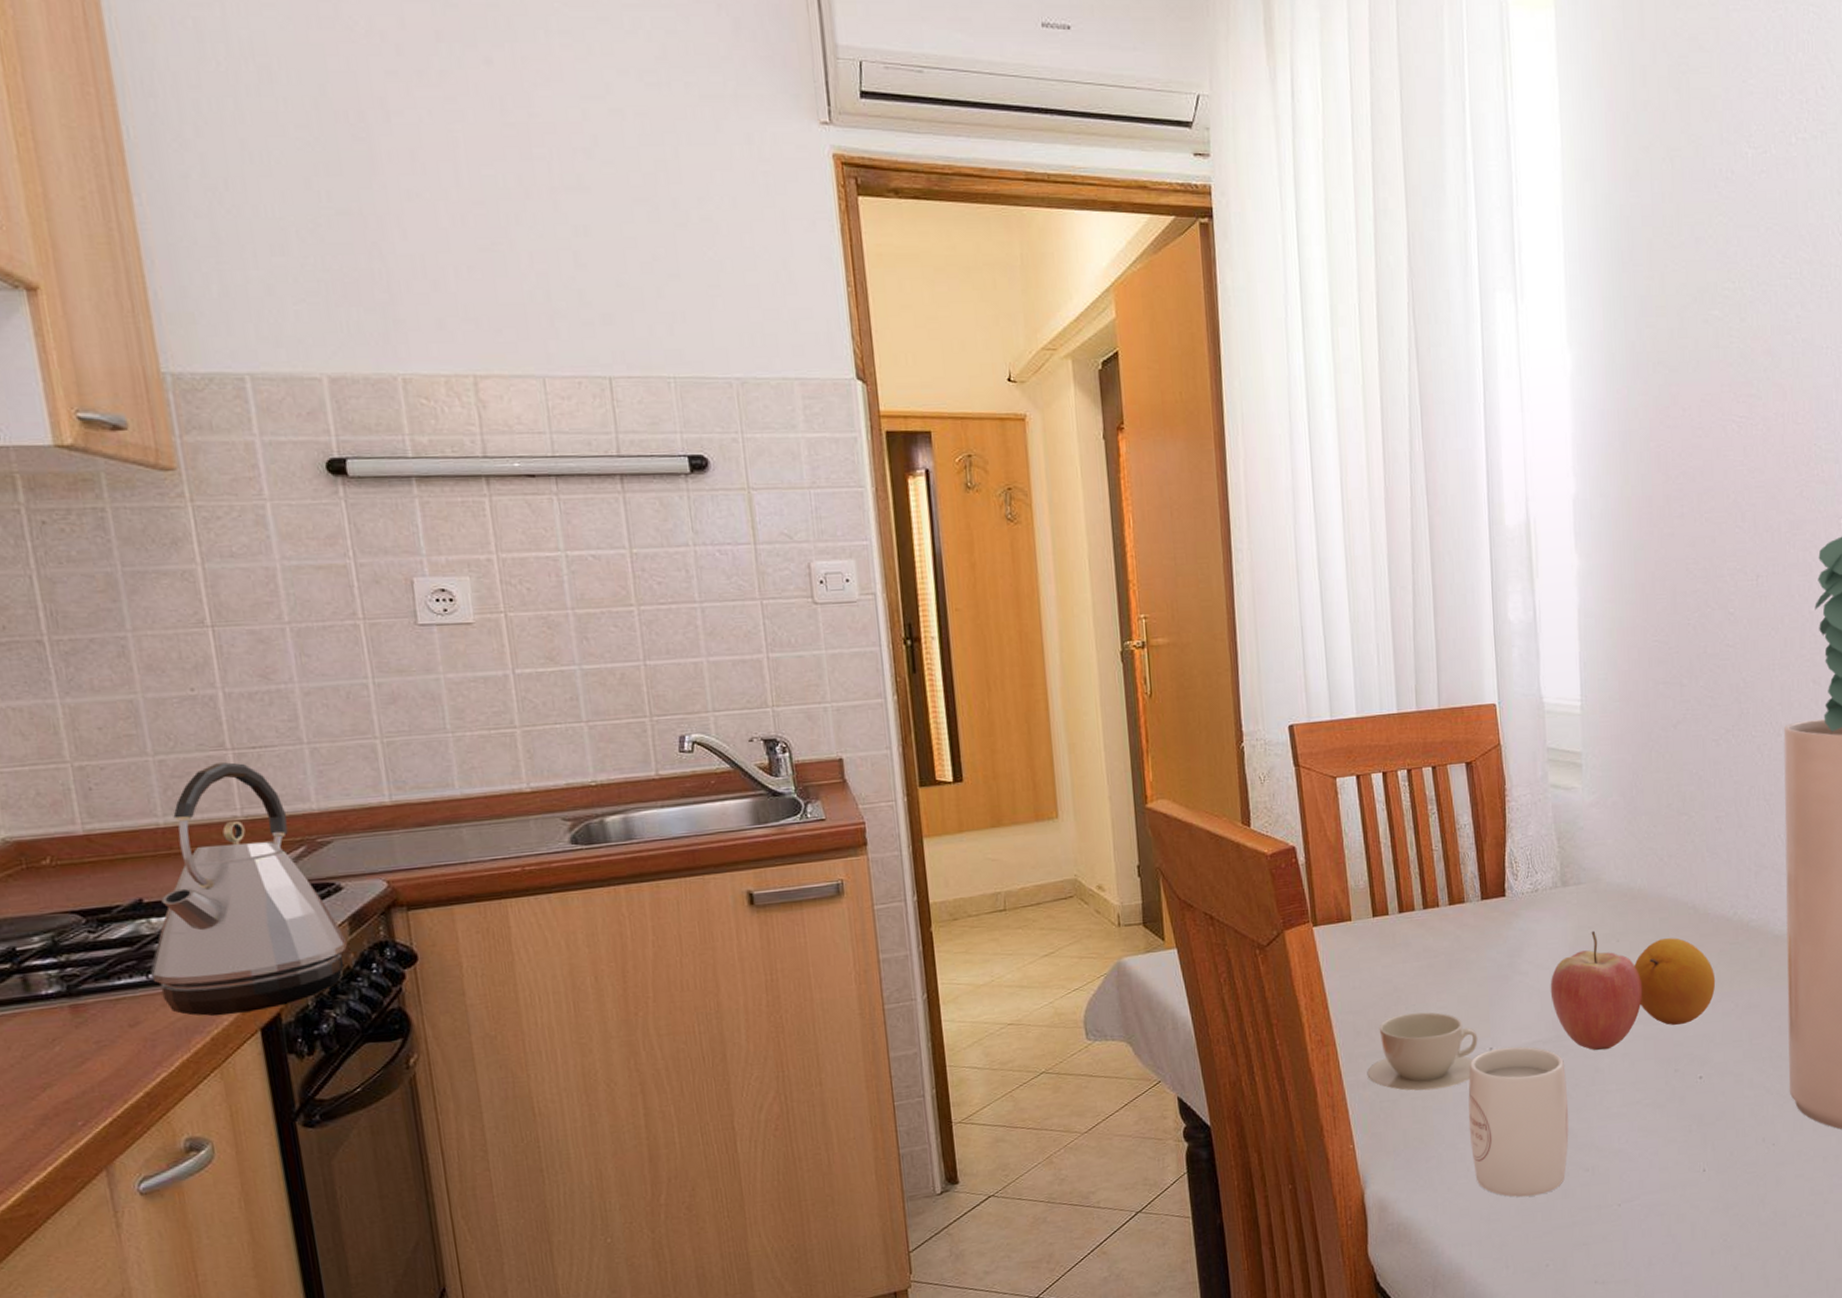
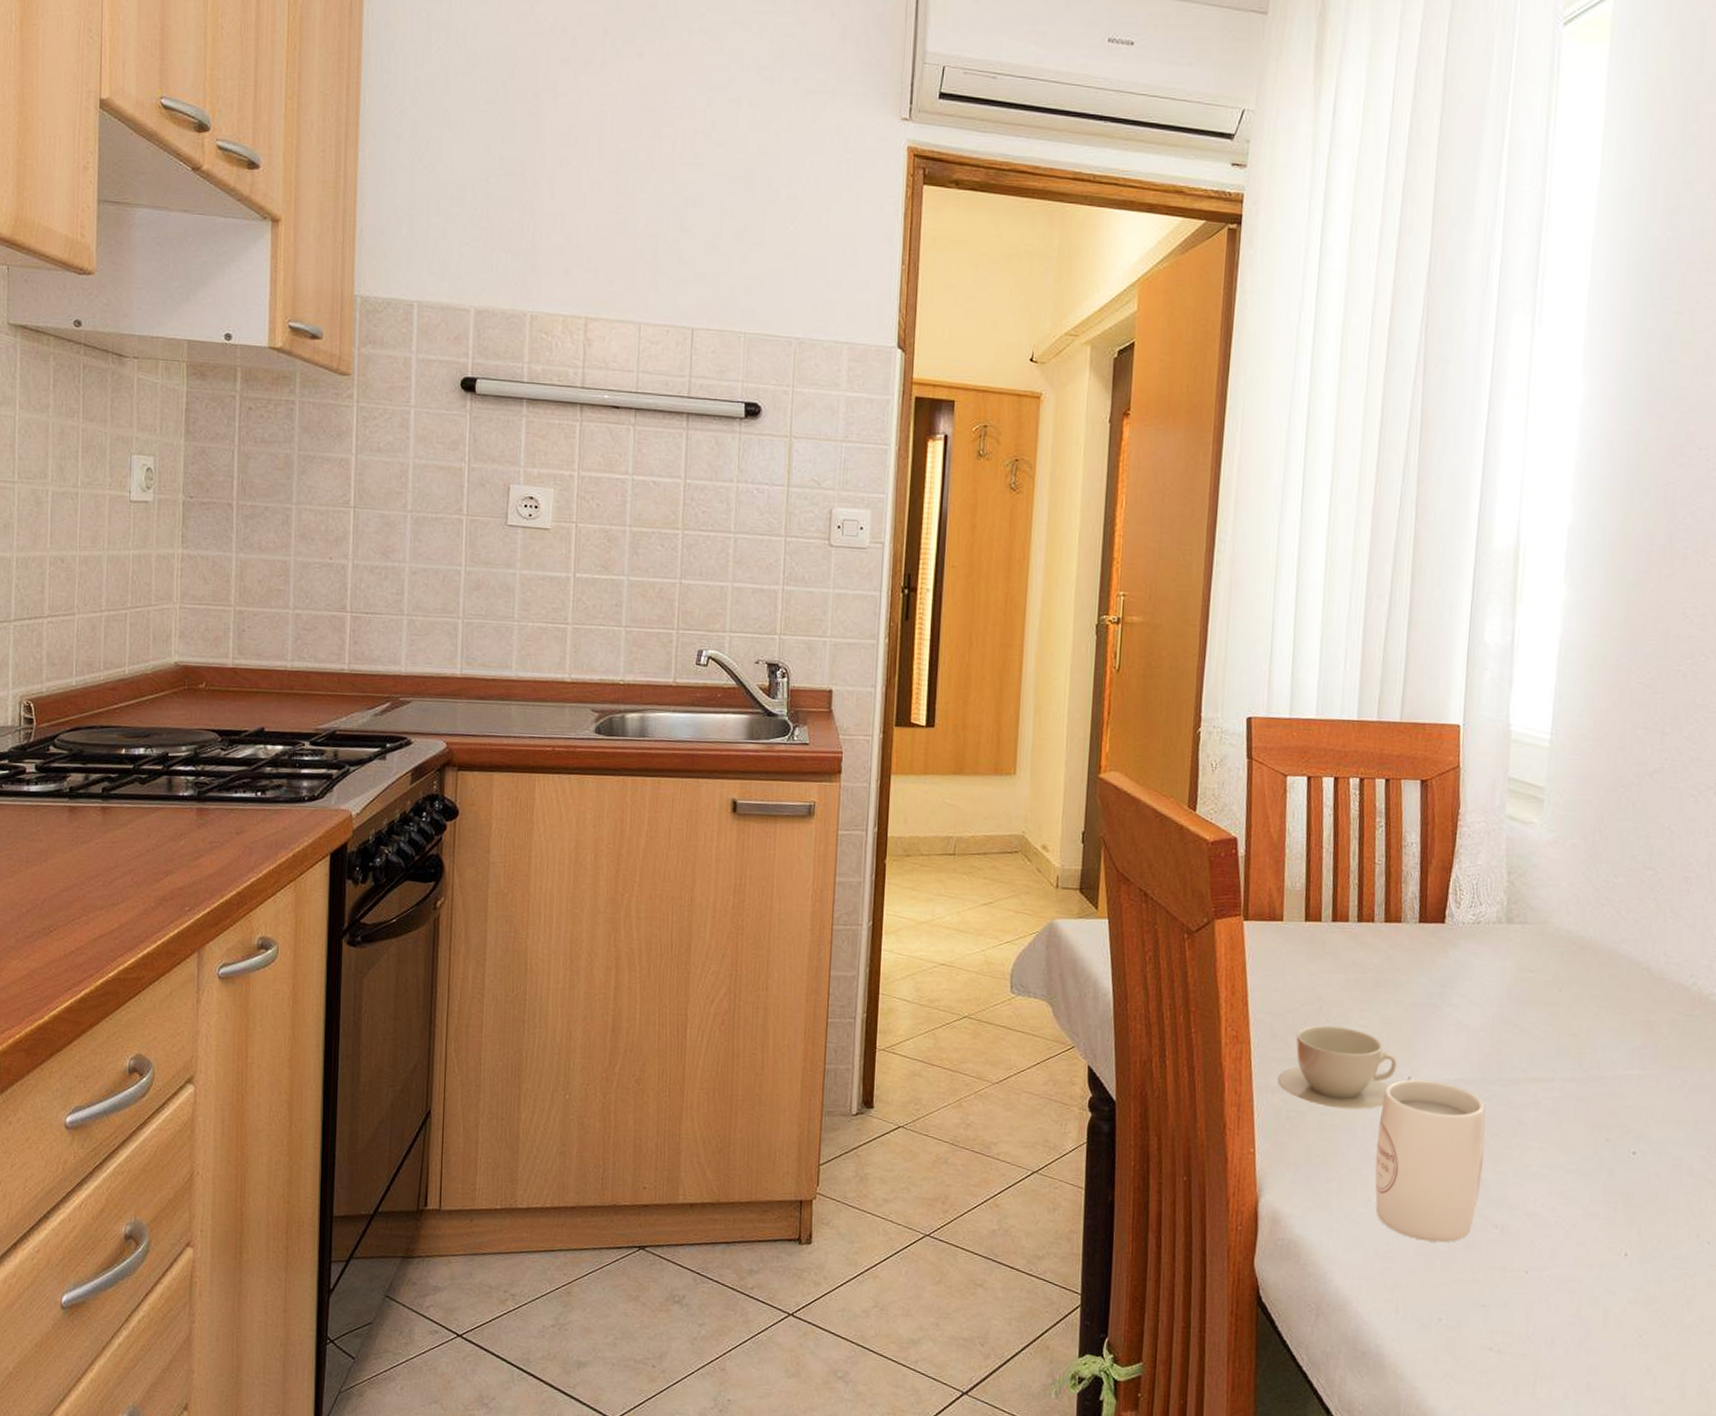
kettle: present [150,762,348,1016] -> none [259,622,408,838]
fruit: present [1550,930,1643,1051] -> none [1480,975,1582,1103]
fruit: present [1634,938,1716,1025] -> none [1574,996,1664,1092]

